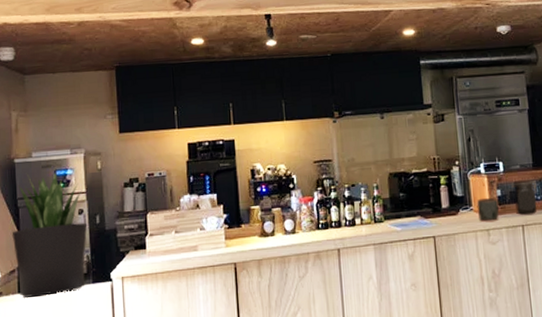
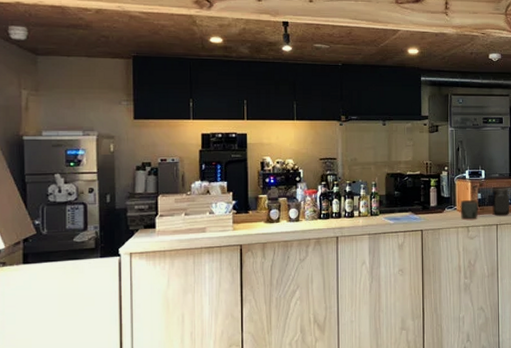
planter: present [12,173,88,298] -> none [18,150,98,268]

